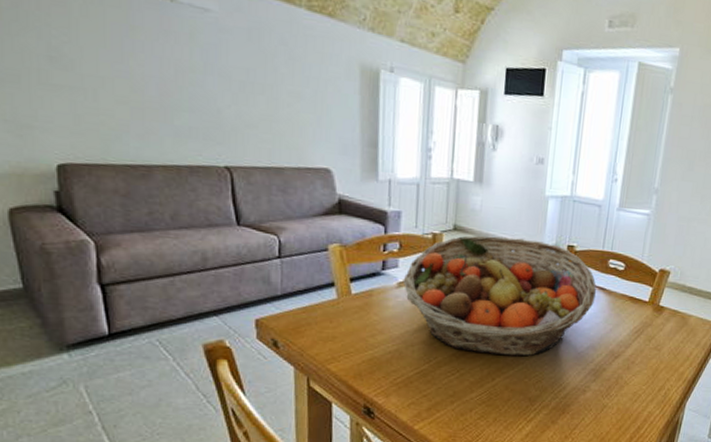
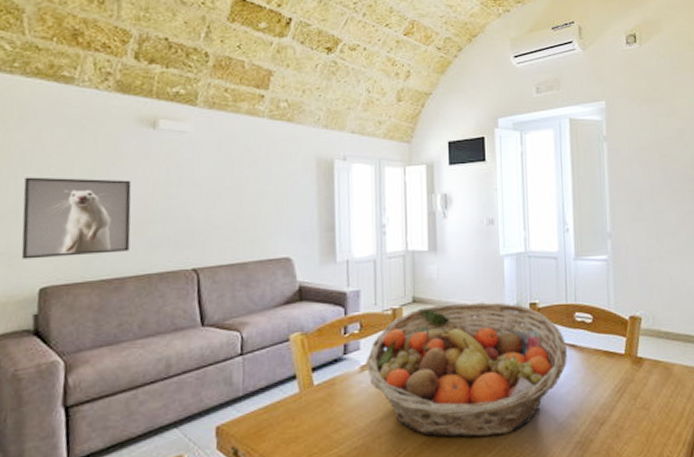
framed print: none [22,36,154,138] -> present [21,177,132,259]

